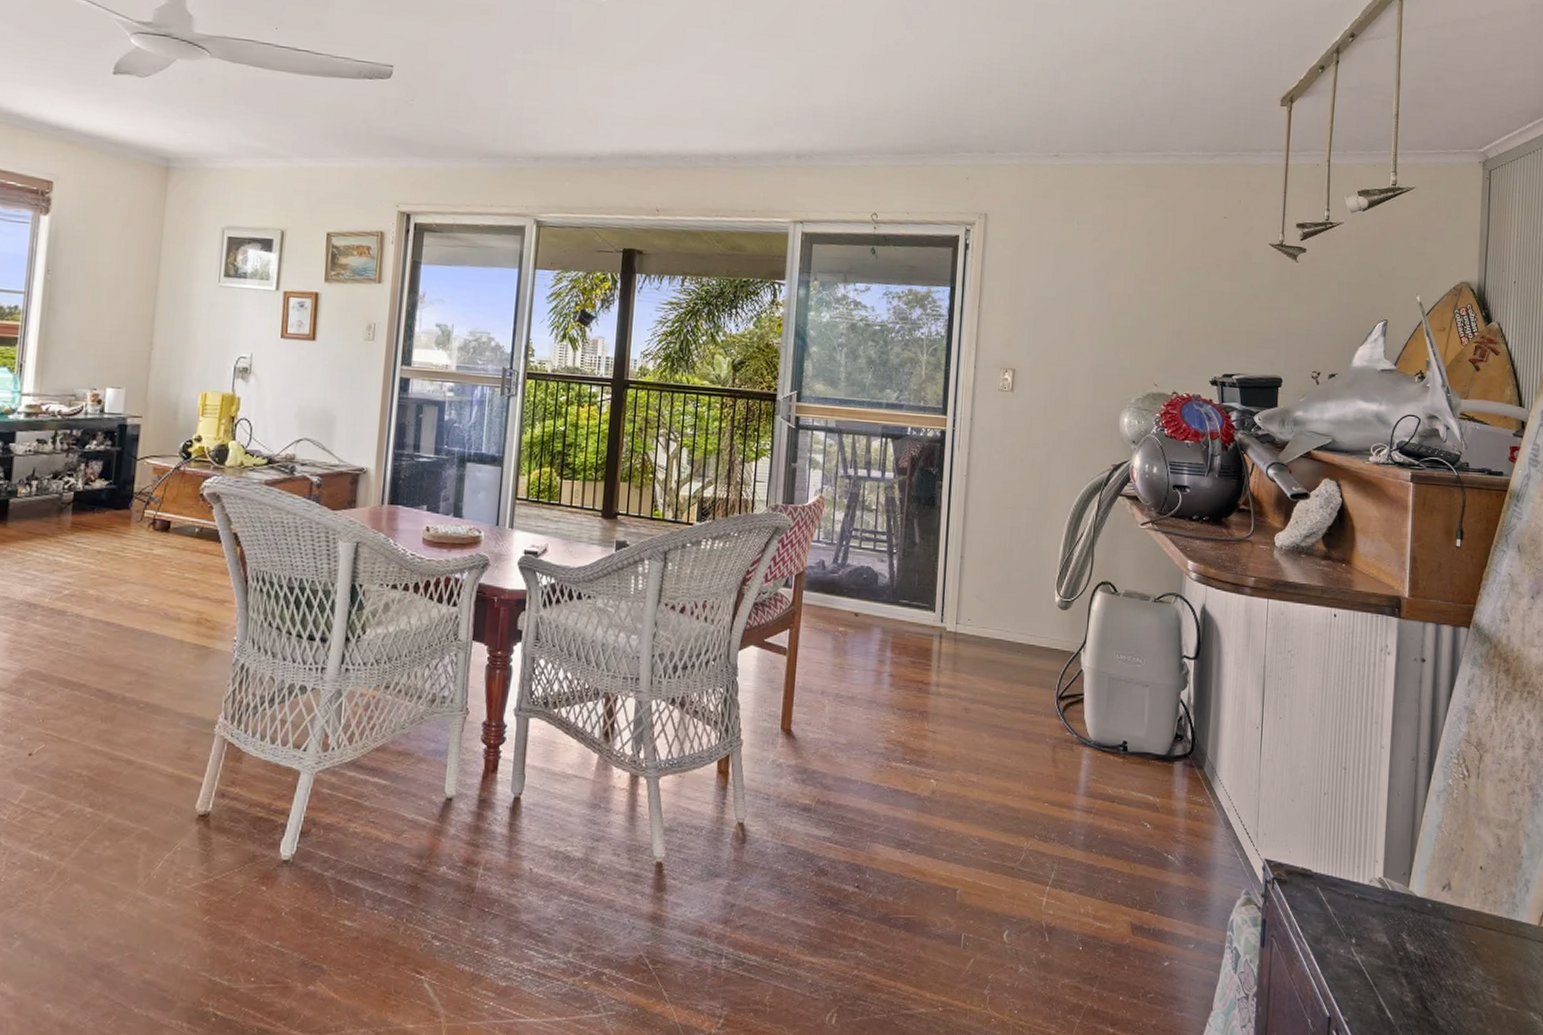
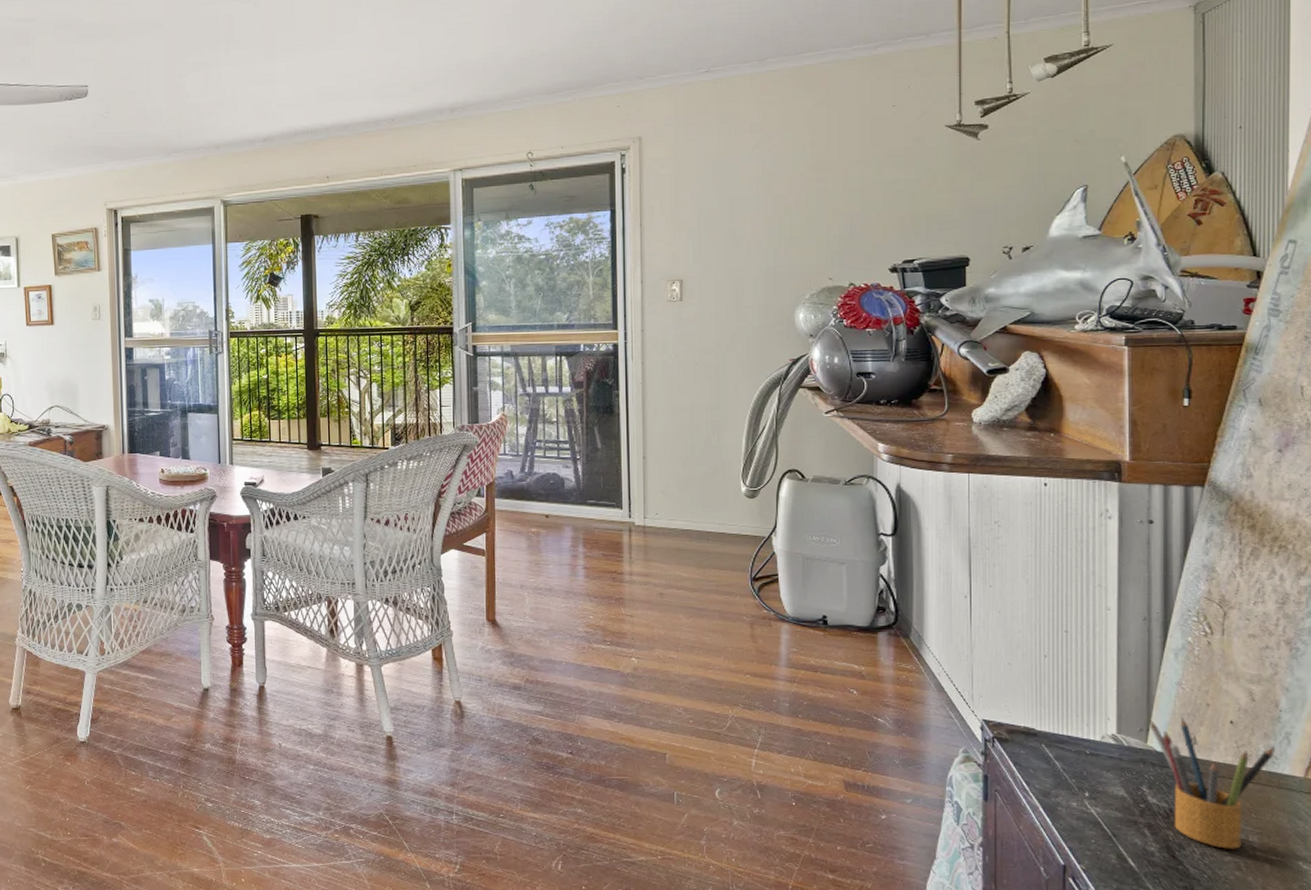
pencil box: none [1411,862,1516,1001] -> present [1149,717,1275,850]

